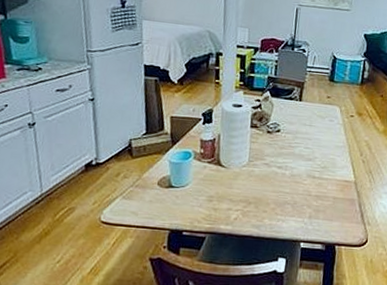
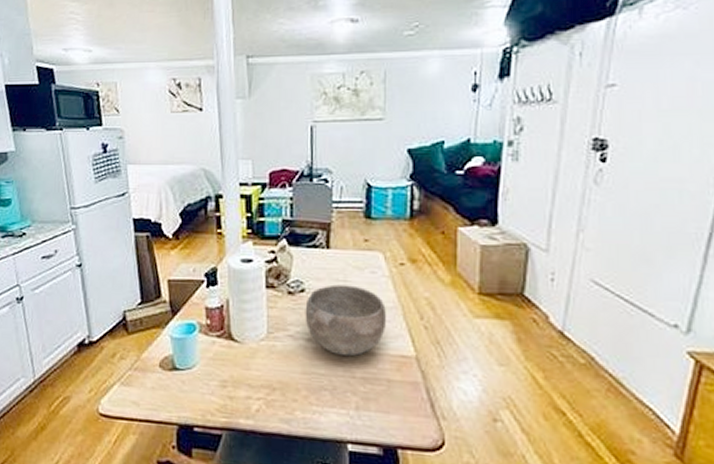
bowl: none [278,127,338,180] -> present [305,284,386,357]

